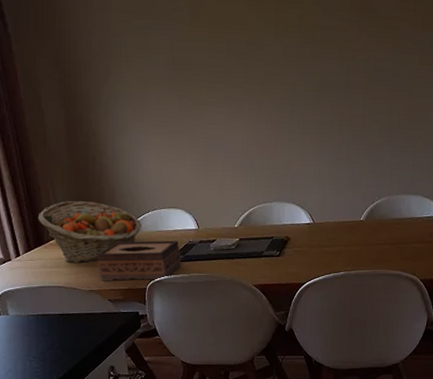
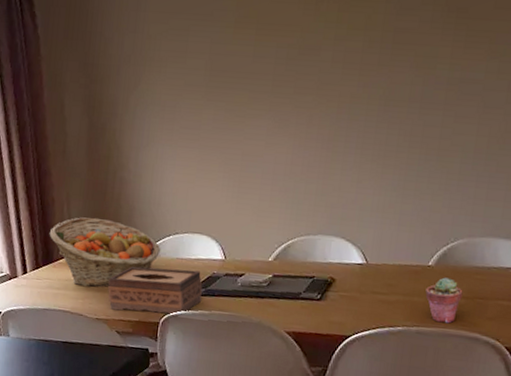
potted succulent: none [360,229,387,266] -> present [425,277,463,324]

